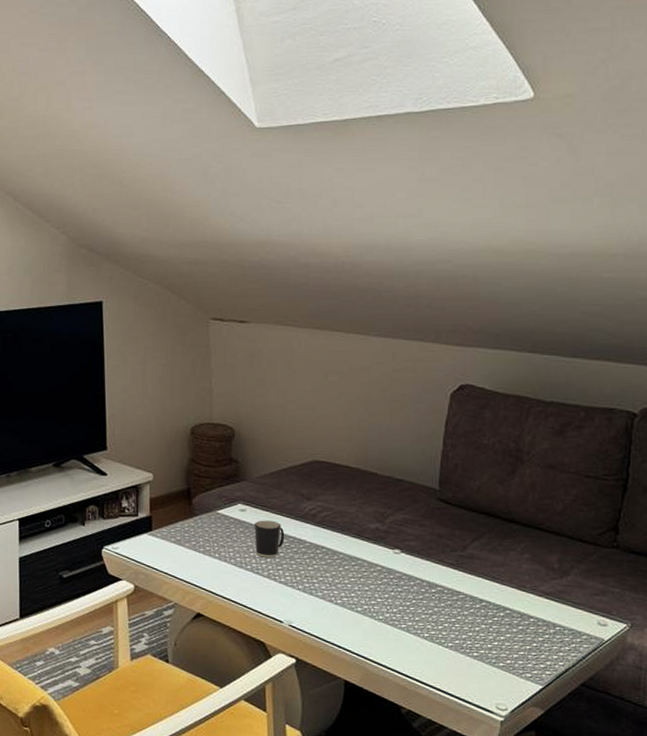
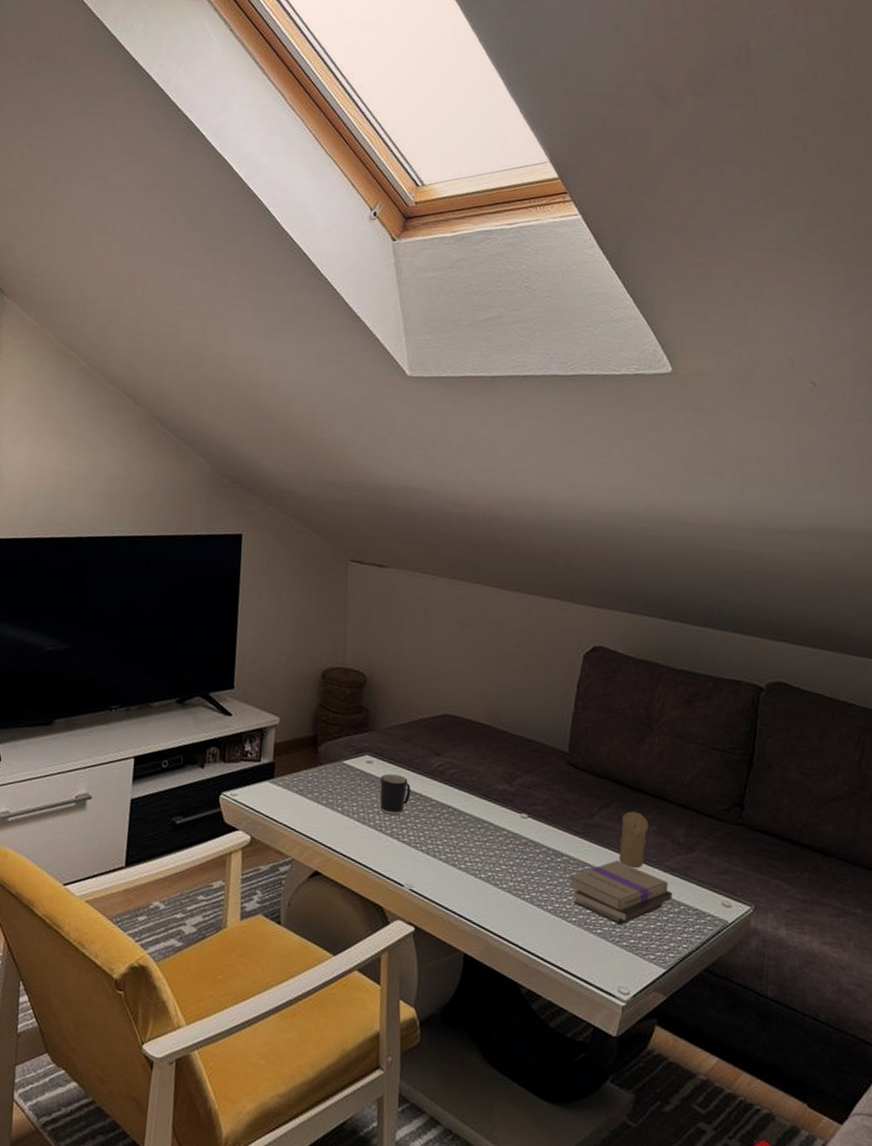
books: none [444,588,548,647] -> present [569,860,673,925]
candle: none [494,541,522,594] -> present [619,811,649,868]

